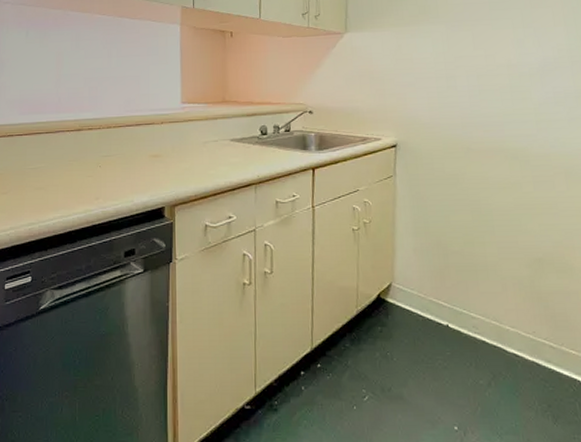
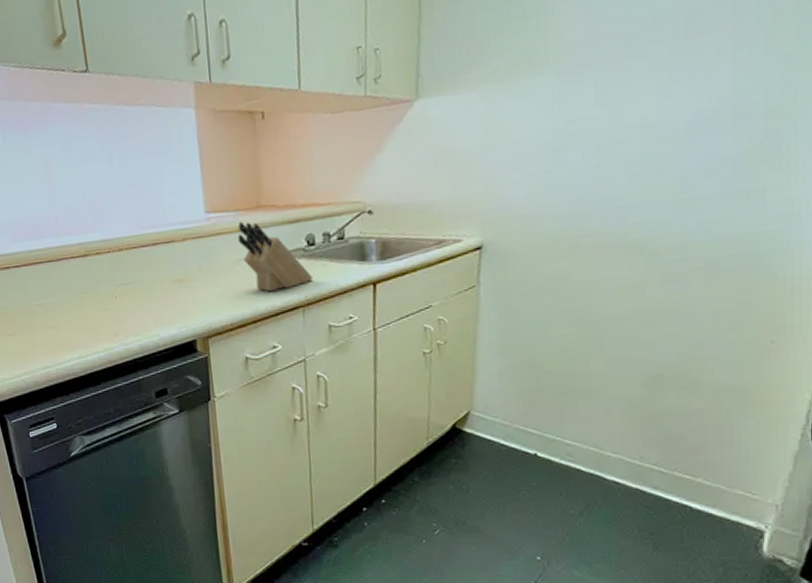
knife block: none [205,111,265,170] -> present [237,221,313,292]

